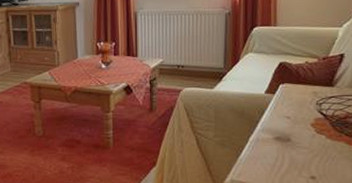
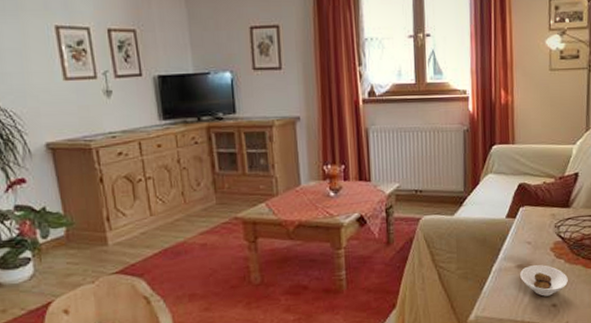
saucer: none [278,139,329,168] -> present [520,265,568,296]

